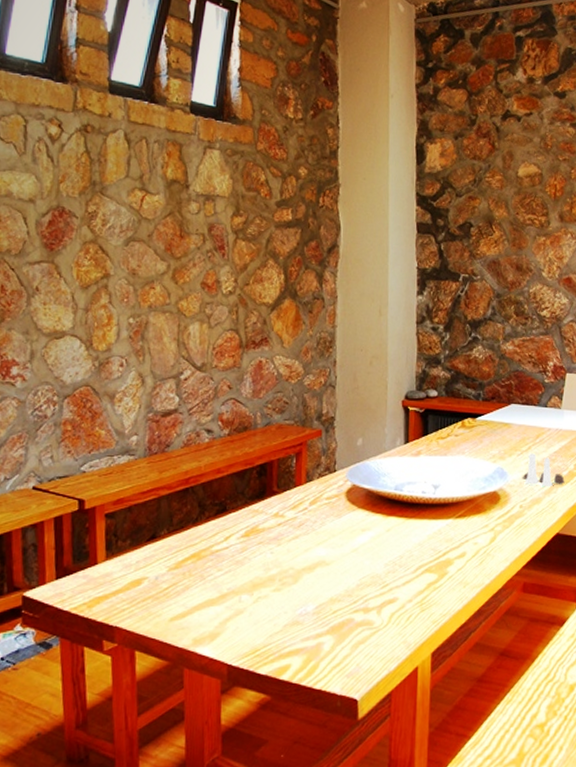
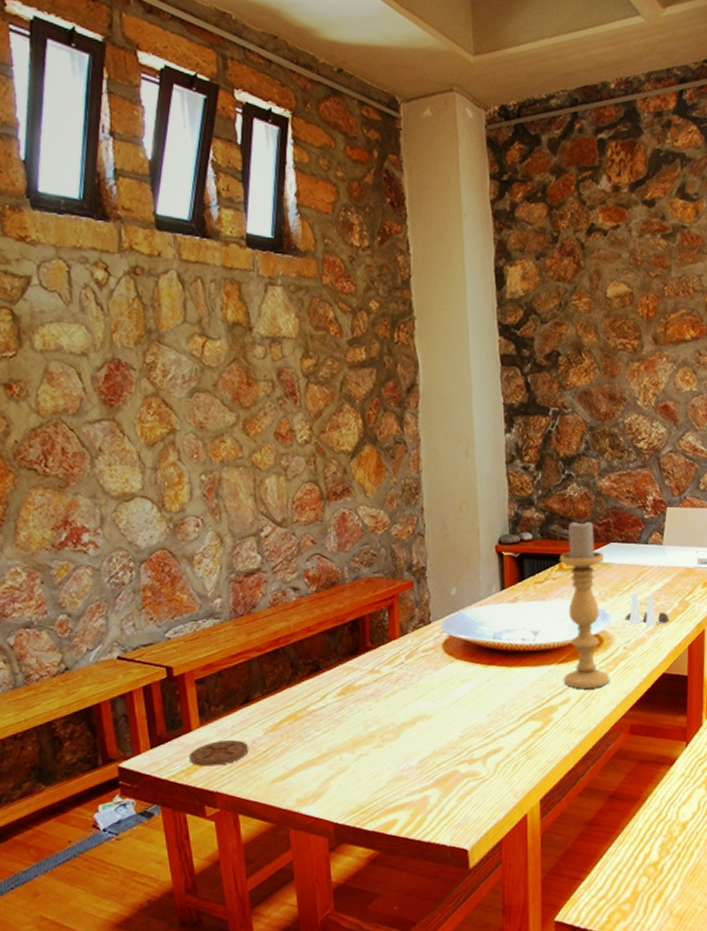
coaster: none [93,576,151,600] -> present [190,740,249,767]
candle holder: none [461,379,506,545] -> present [560,518,610,690]

